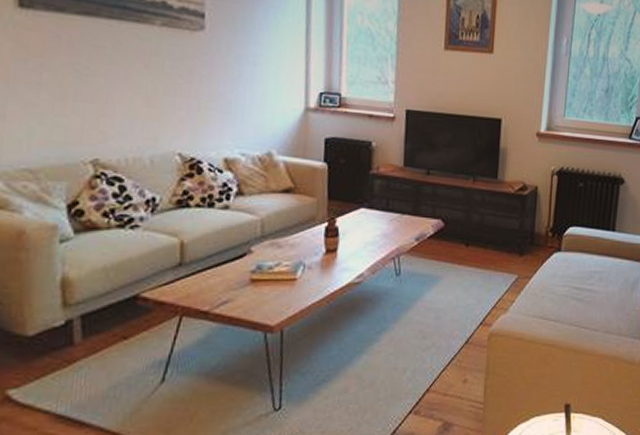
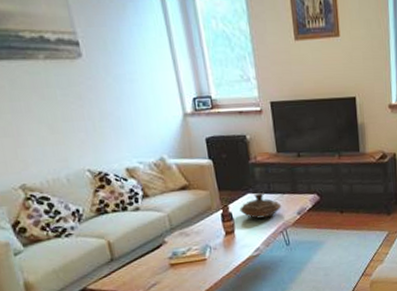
decorative bowl: none [348,209,399,239] -> present [239,193,282,219]

